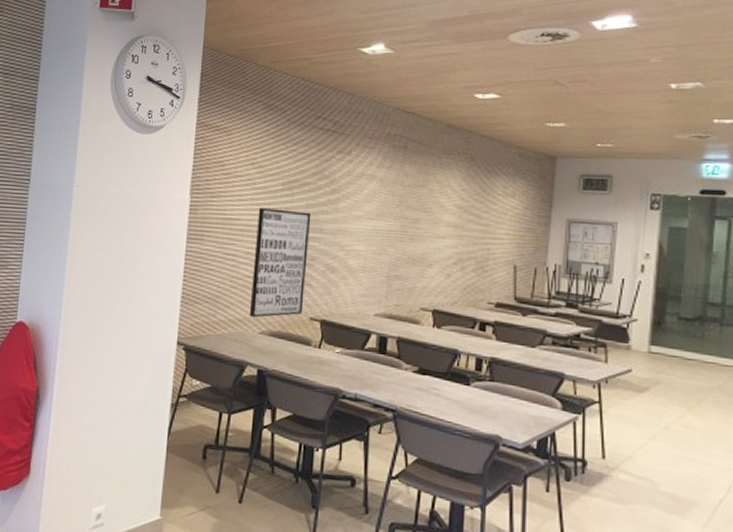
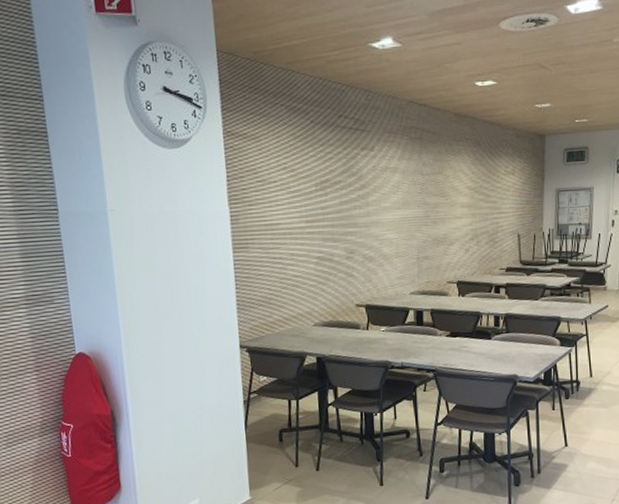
wall art: present [249,208,311,318] -> none [296,209,349,313]

